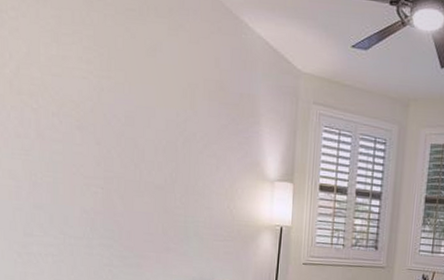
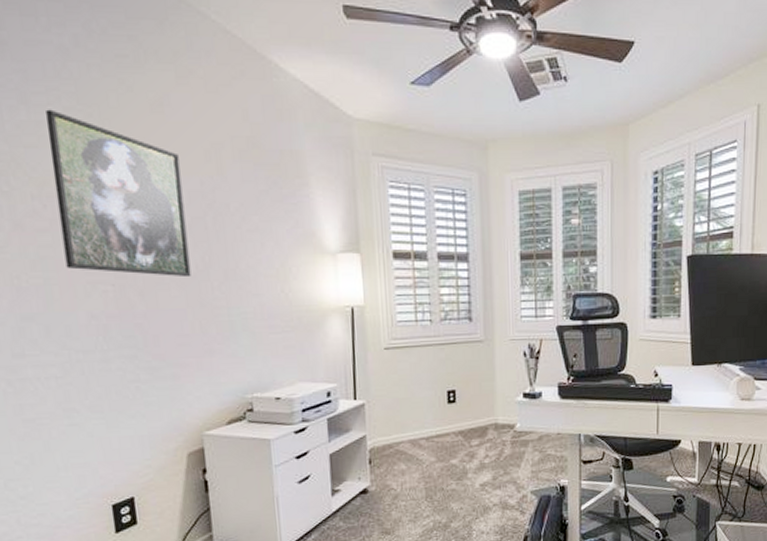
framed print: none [70,47,163,189] -> present [46,109,191,278]

